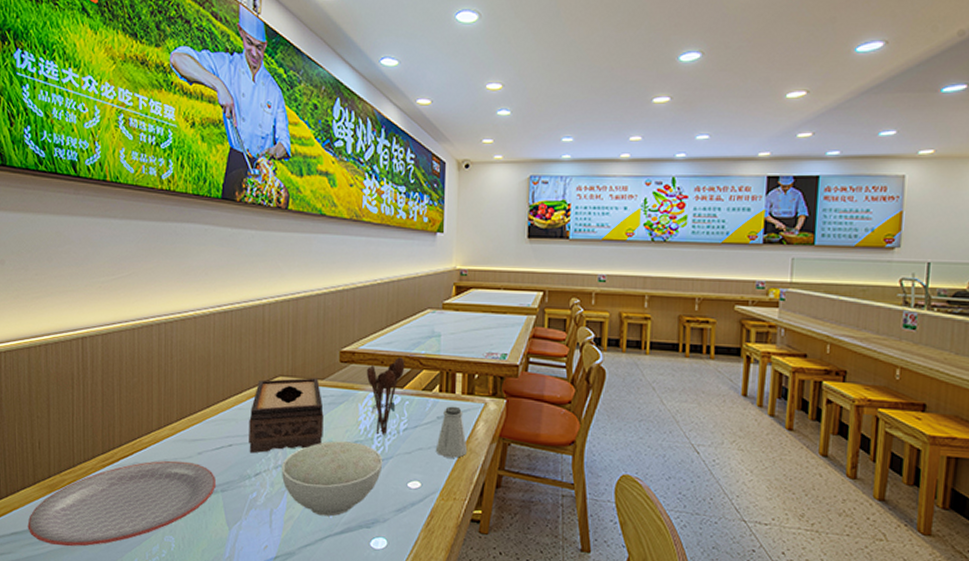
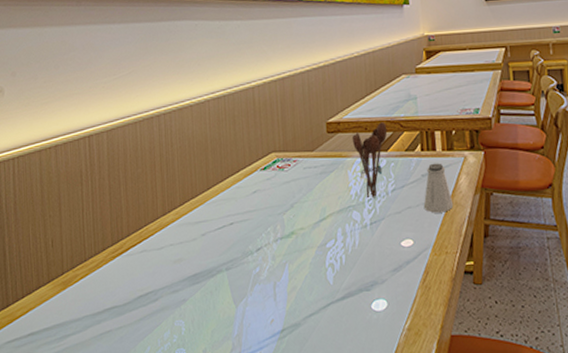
plate: present [27,460,215,547] -> none [43,244,220,342]
tissue box: present [249,378,324,454] -> none [247,150,318,229]
bowl: present [281,441,383,517] -> none [280,208,376,284]

